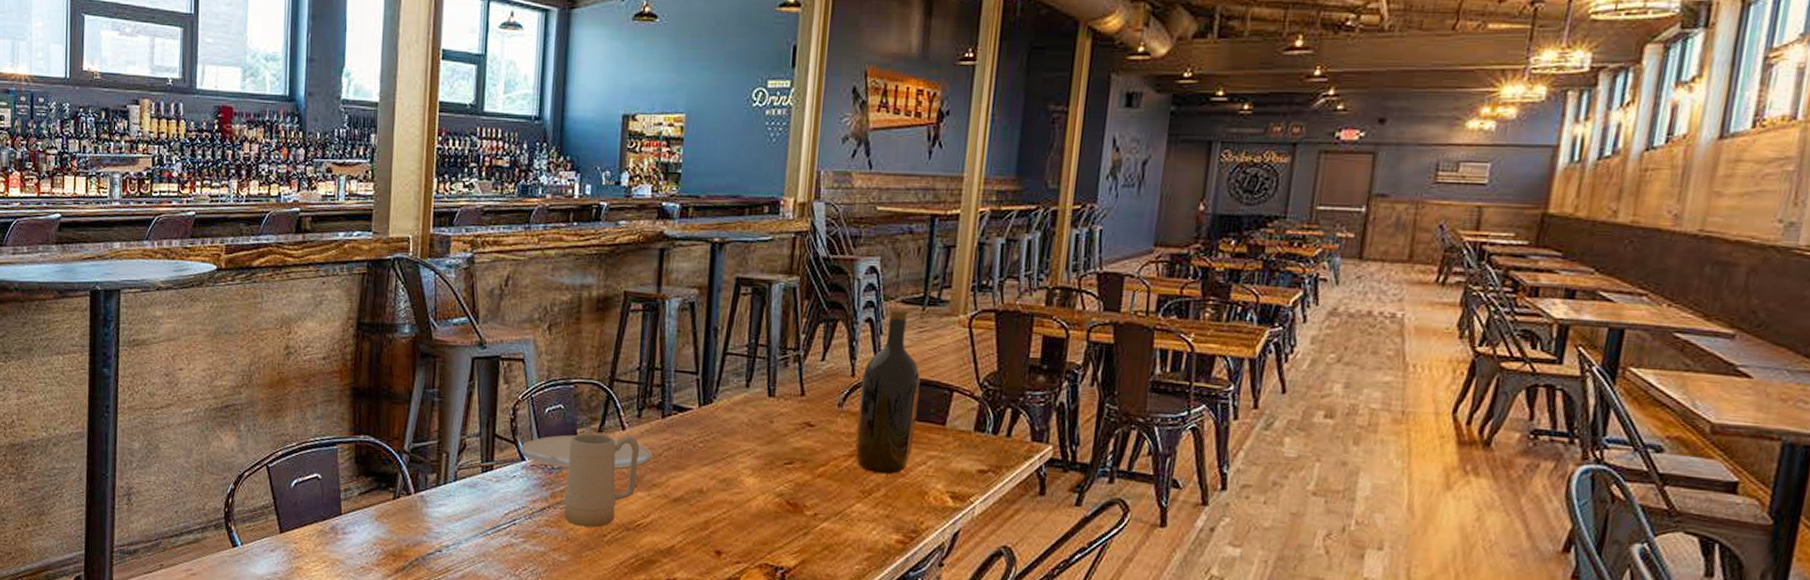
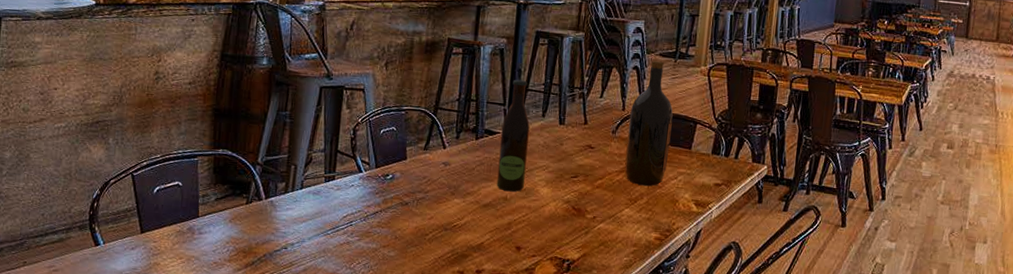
plate: present [520,435,652,470] -> none [358,152,467,181]
beer mug: present [564,433,640,528] -> none [393,151,458,228]
bottle: none [689,340,731,482] -> present [496,79,530,191]

